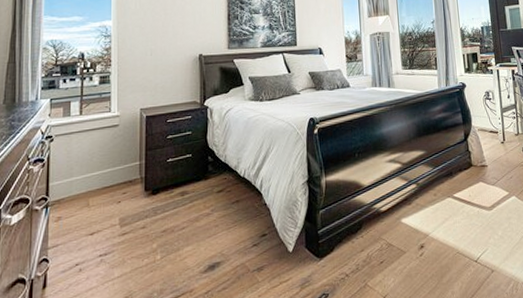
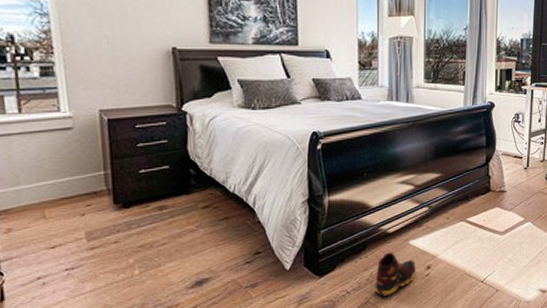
shoe: none [371,231,410,280] -> present [374,252,415,297]

